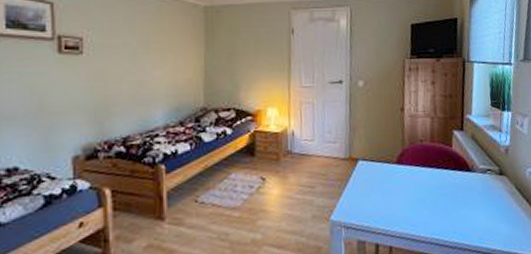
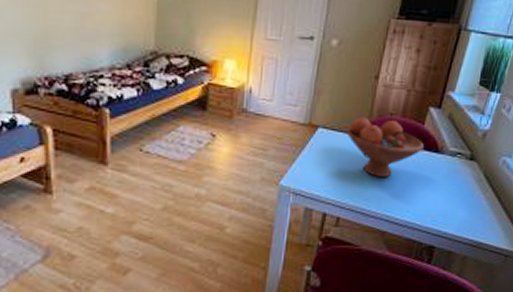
fruit bowl: none [384,146,456,202] -> present [346,117,424,178]

